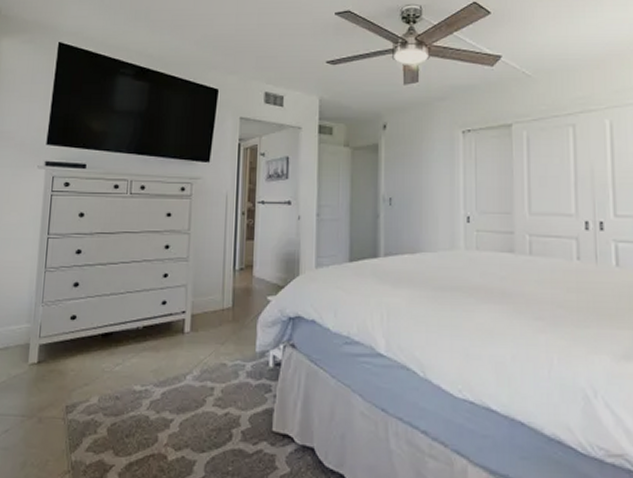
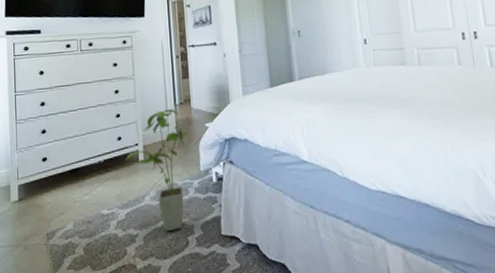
house plant: none [168,275,249,421] -> present [125,109,191,232]

